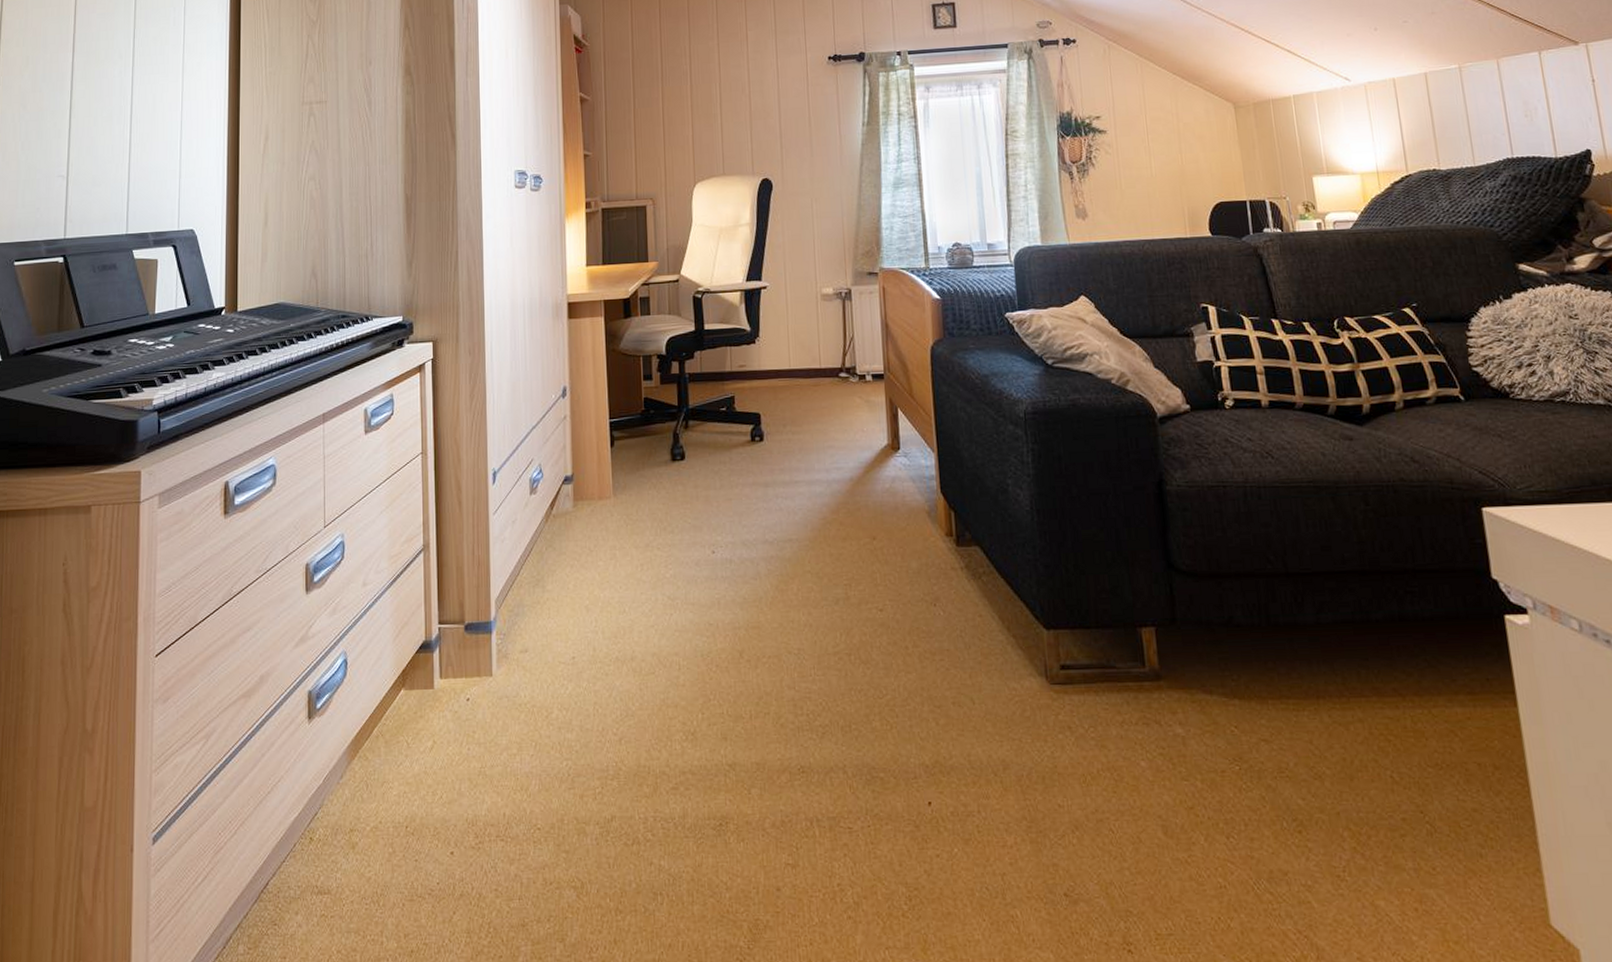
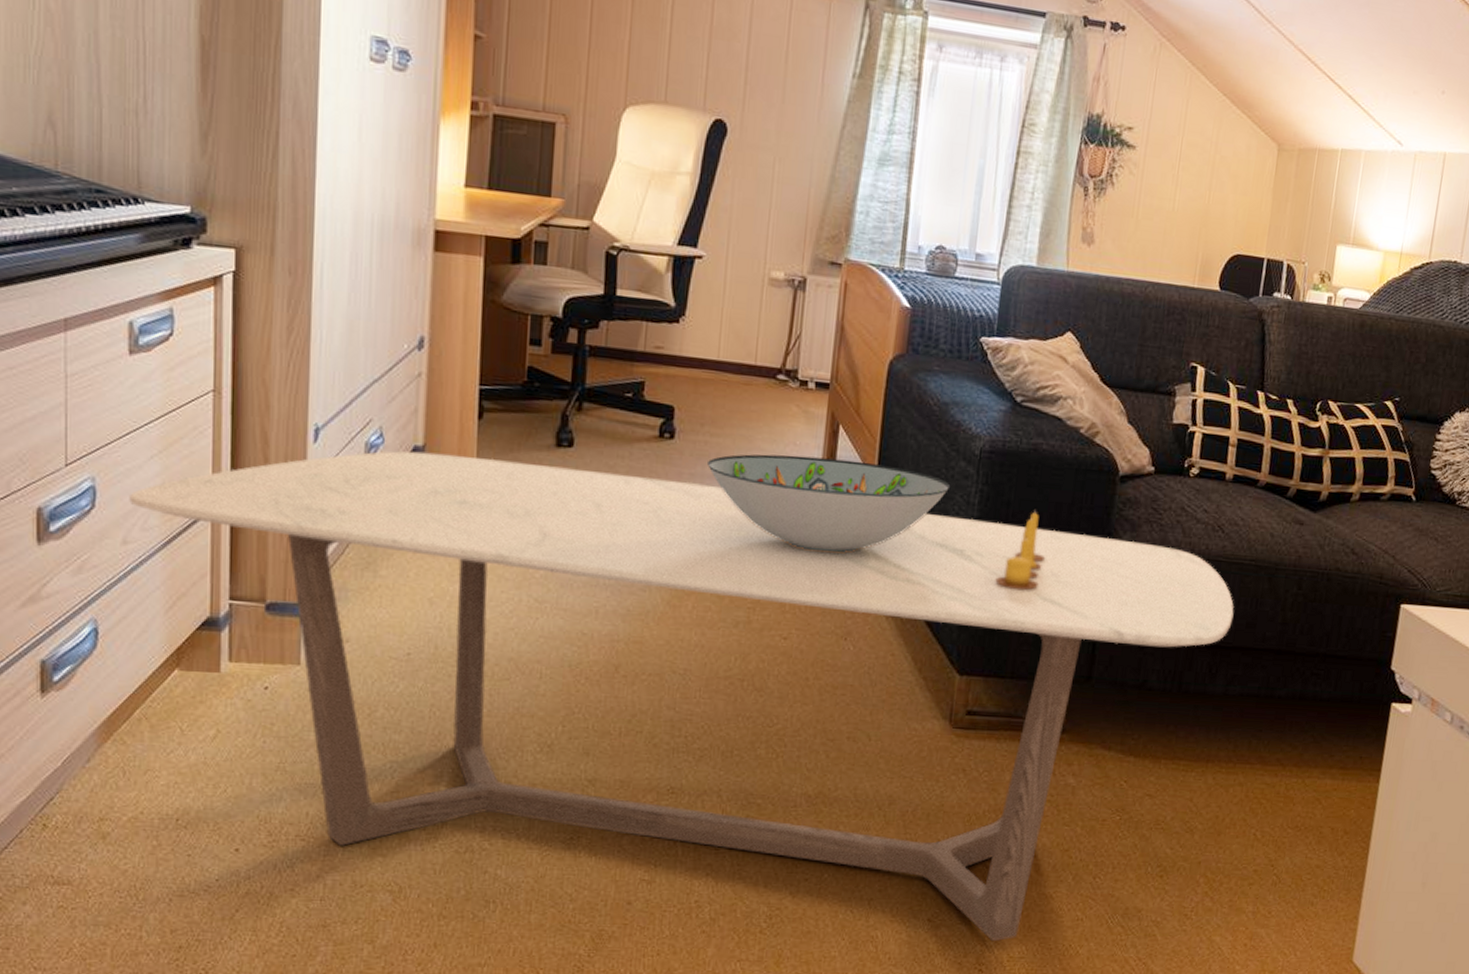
coffee table: none [367,476,1306,917] -> present [129,451,1234,942]
decorative bowl: none [793,438,1004,525] -> present [708,454,951,553]
candle: none [1062,459,1105,540] -> present [995,509,1046,591]

